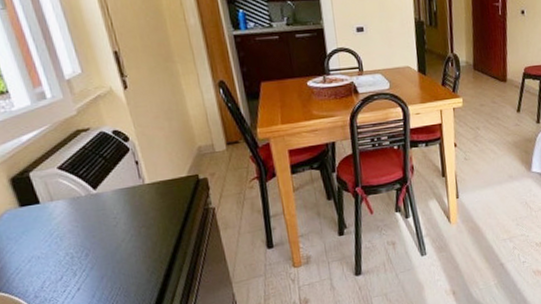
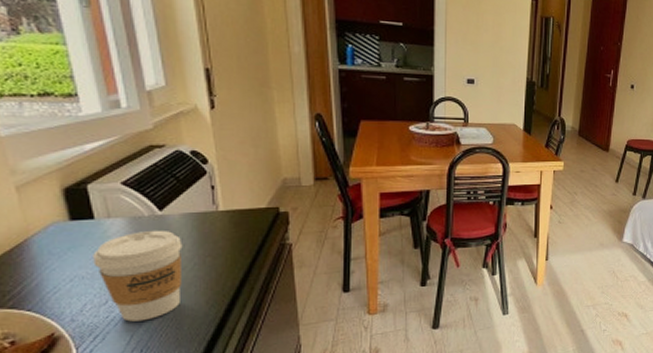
coffee cup: none [44,207,124,294] -> present [93,230,183,322]

